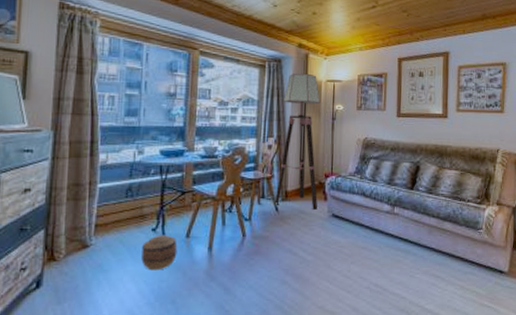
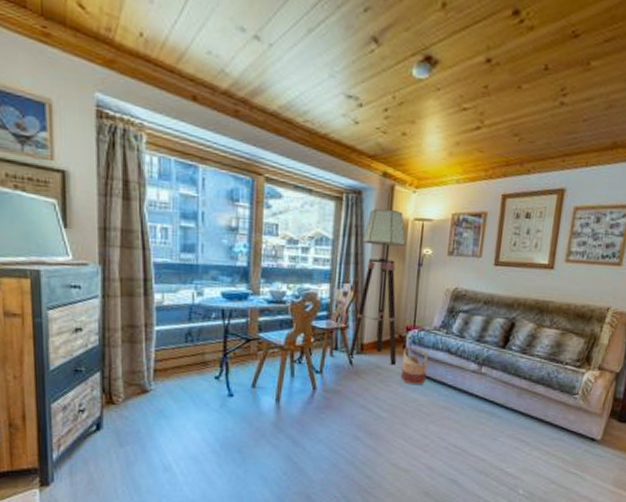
basket: present [141,235,178,271] -> none [205,383,243,420]
basket: none [322,192,346,228] -> present [401,346,428,386]

